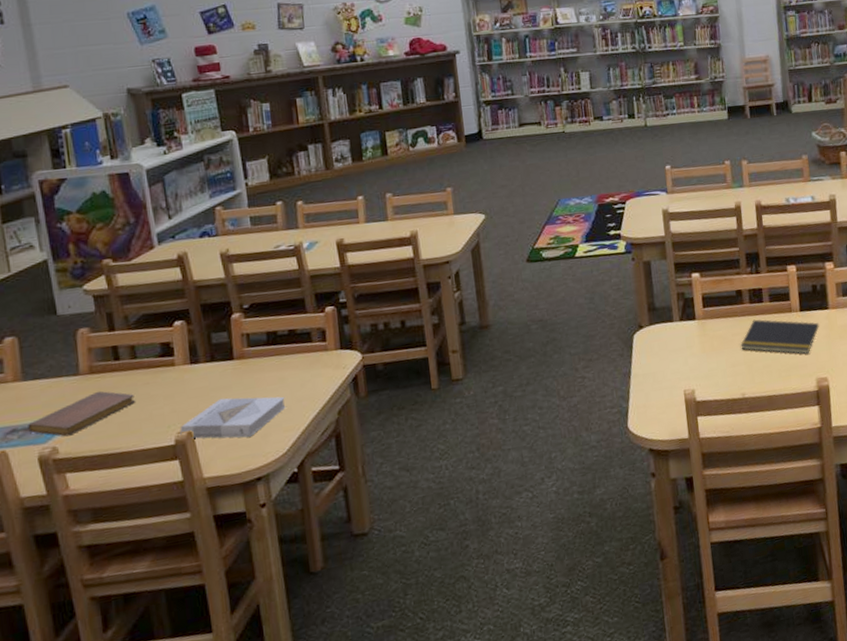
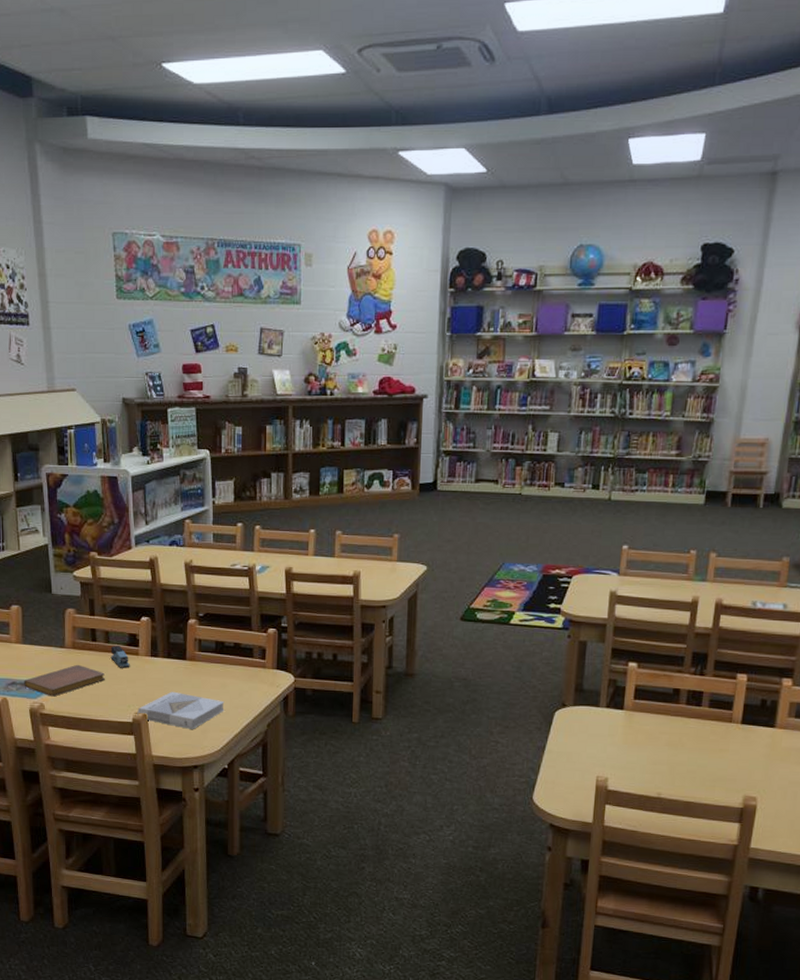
stapler: none [138,359,166,385] -> present [110,646,130,668]
notepad: present [740,319,819,354] -> none [667,722,760,769]

